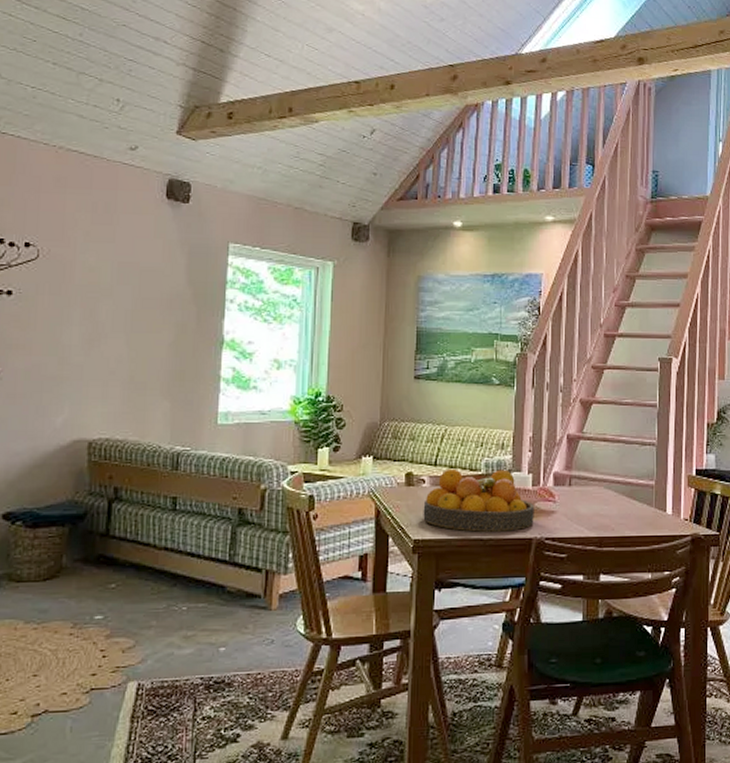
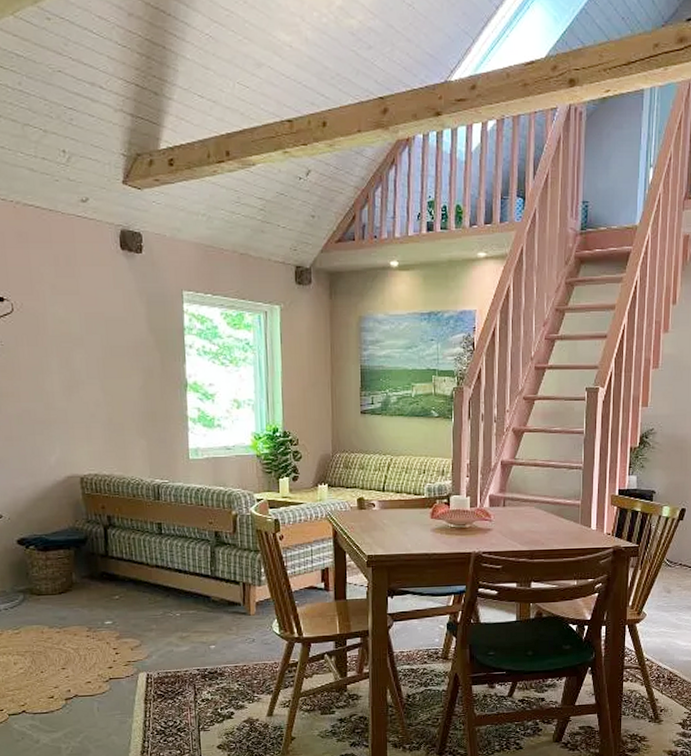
fruit bowl: present [423,468,534,532] -> none [374,493,473,548]

